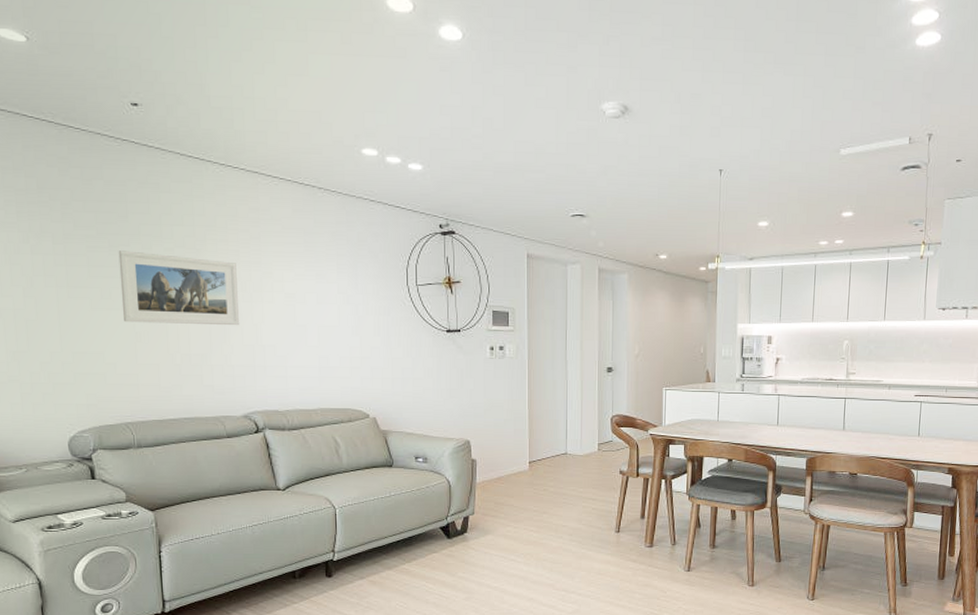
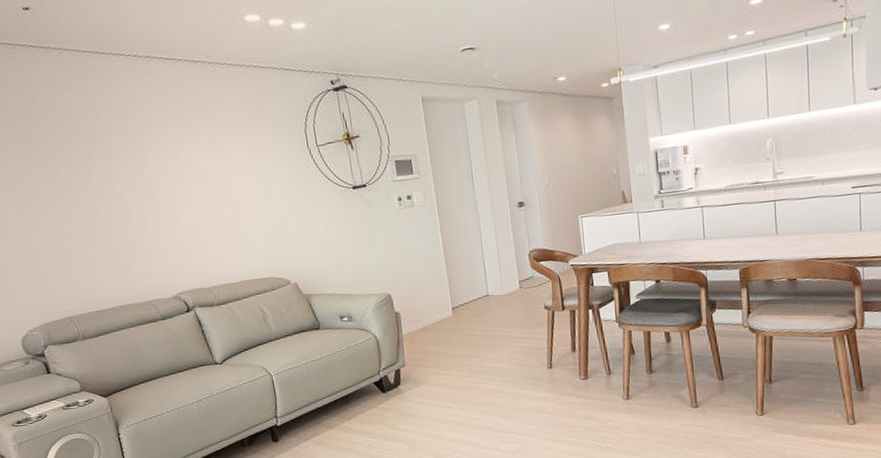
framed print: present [118,250,240,326] -> none [35,149,157,222]

